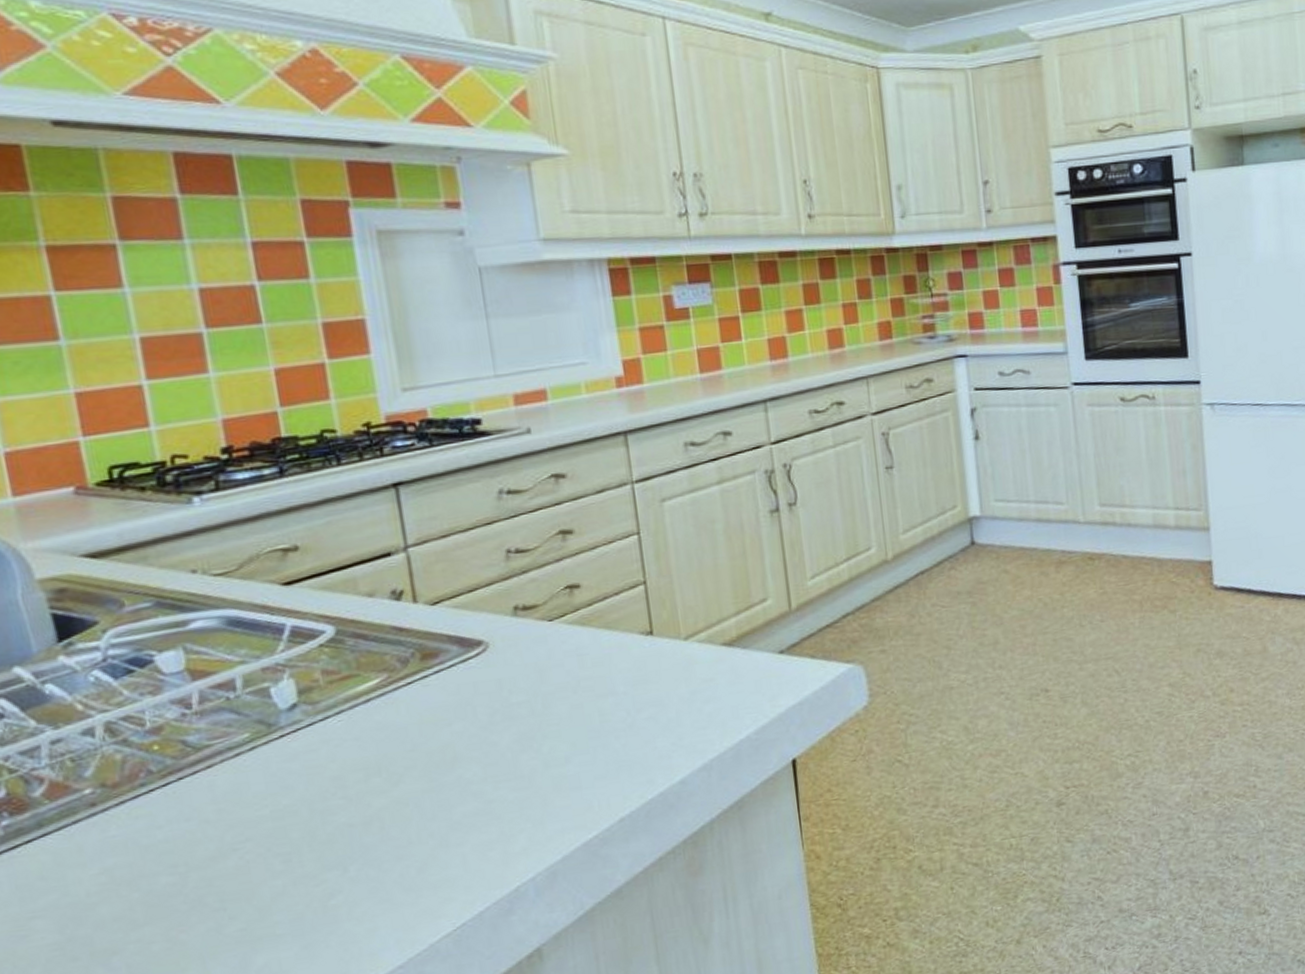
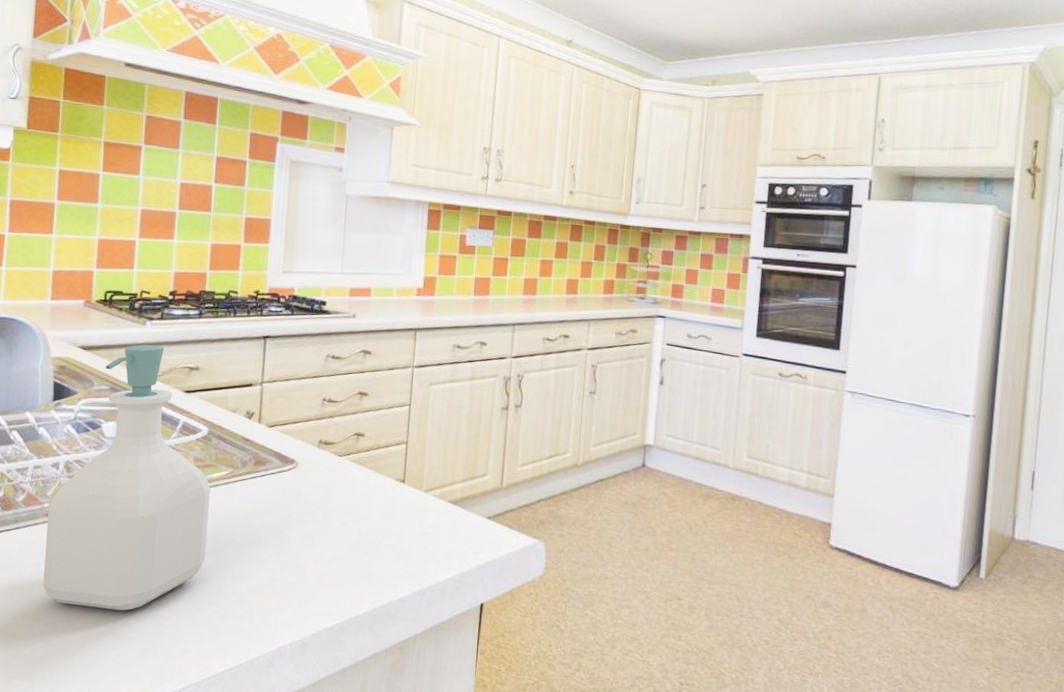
soap bottle: none [92,528,374,919] -> present [43,344,211,611]

